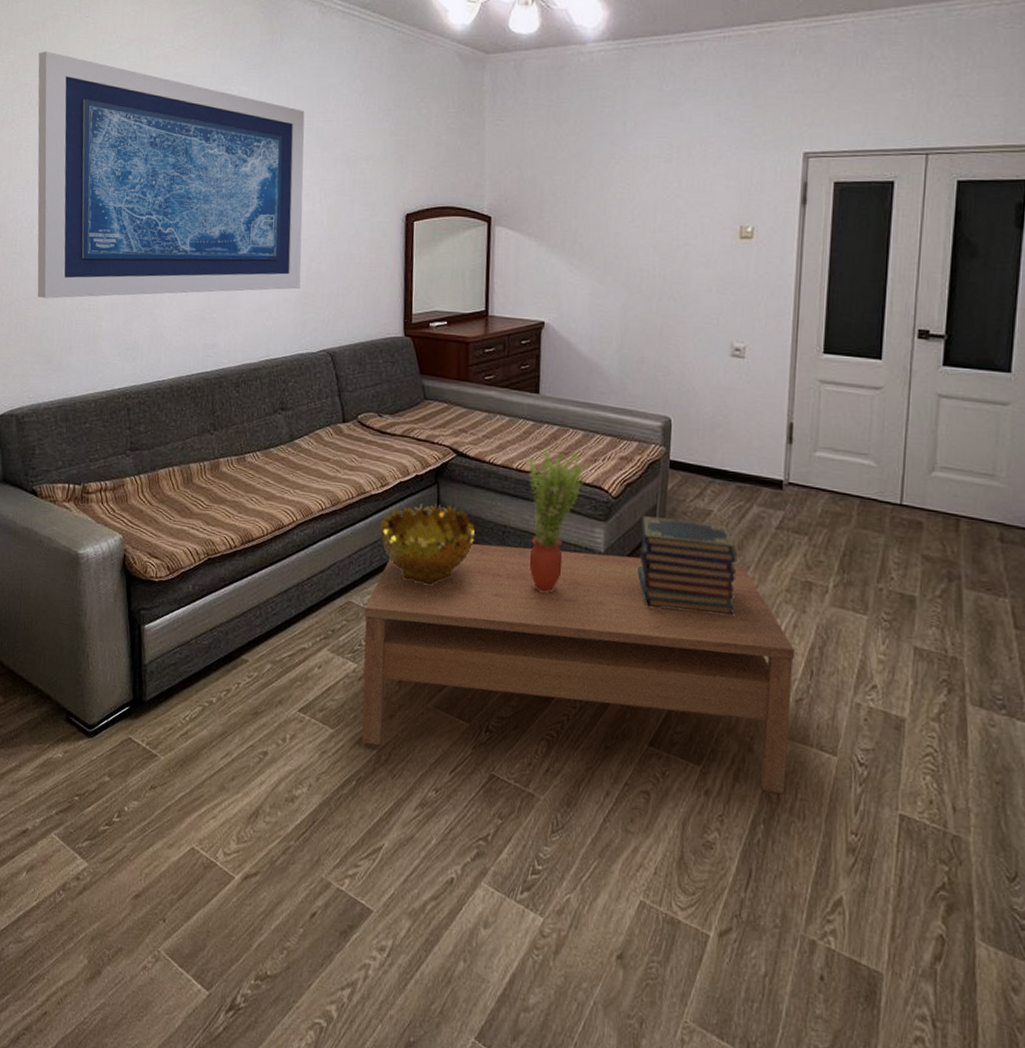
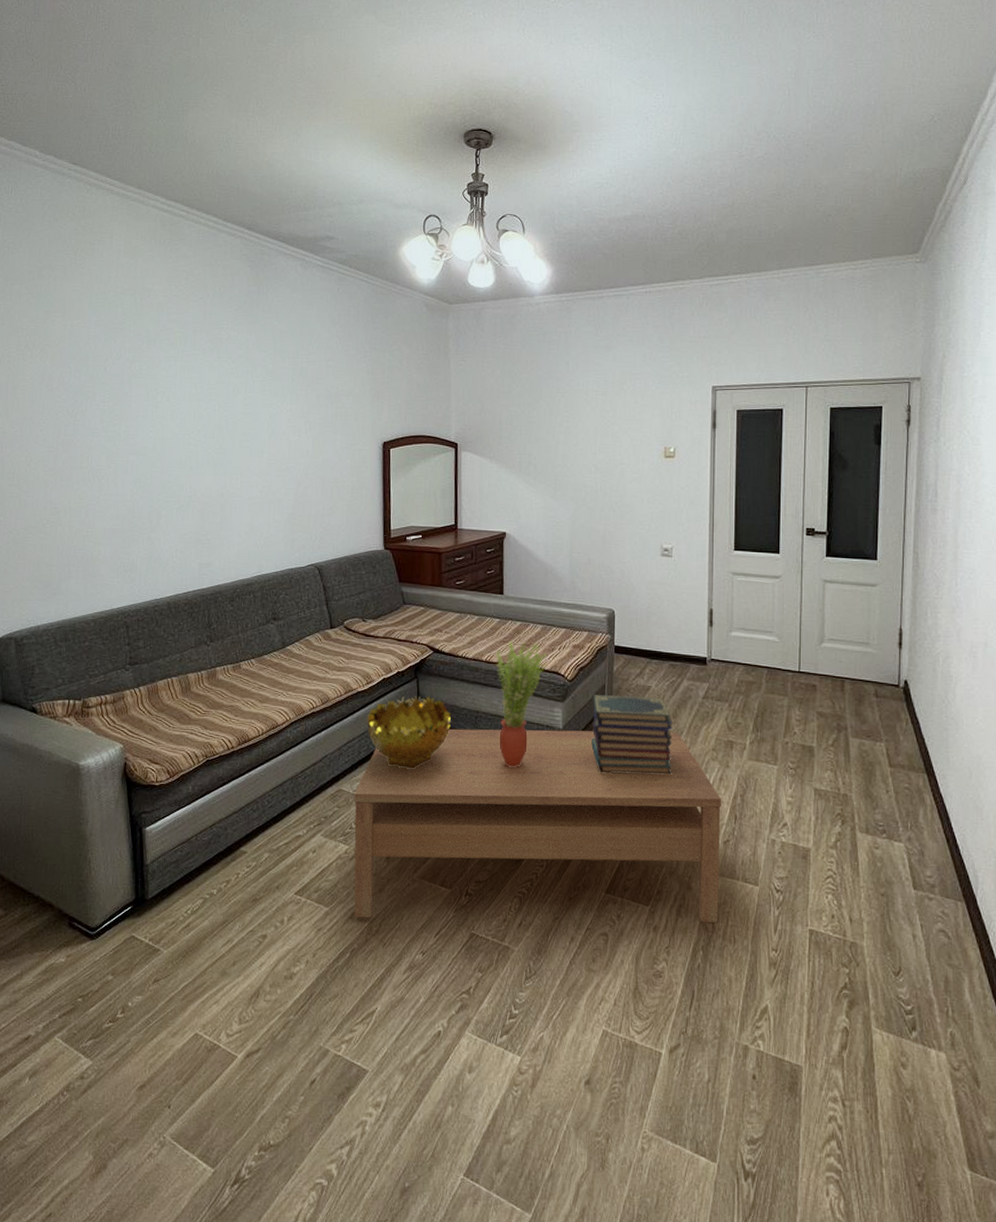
wall art: present [37,51,305,299] -> none [34,298,290,527]

